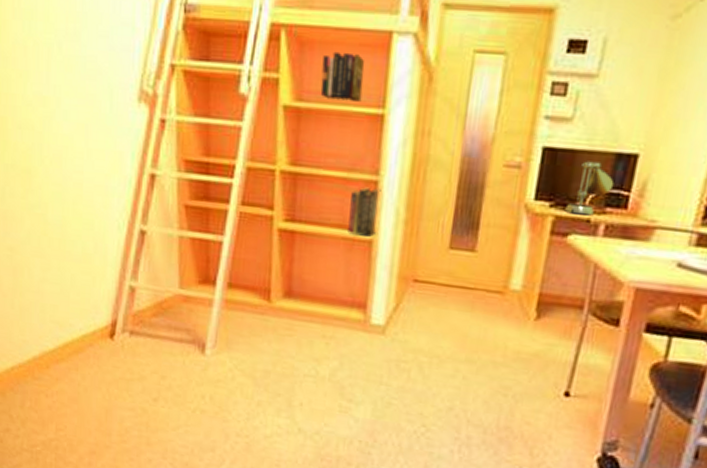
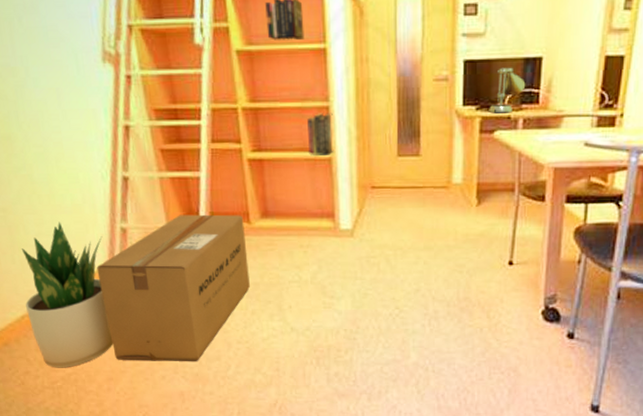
planter: none [18,270,109,432] -> present [21,222,113,368]
box: none [97,281,264,449] -> present [97,214,250,361]

